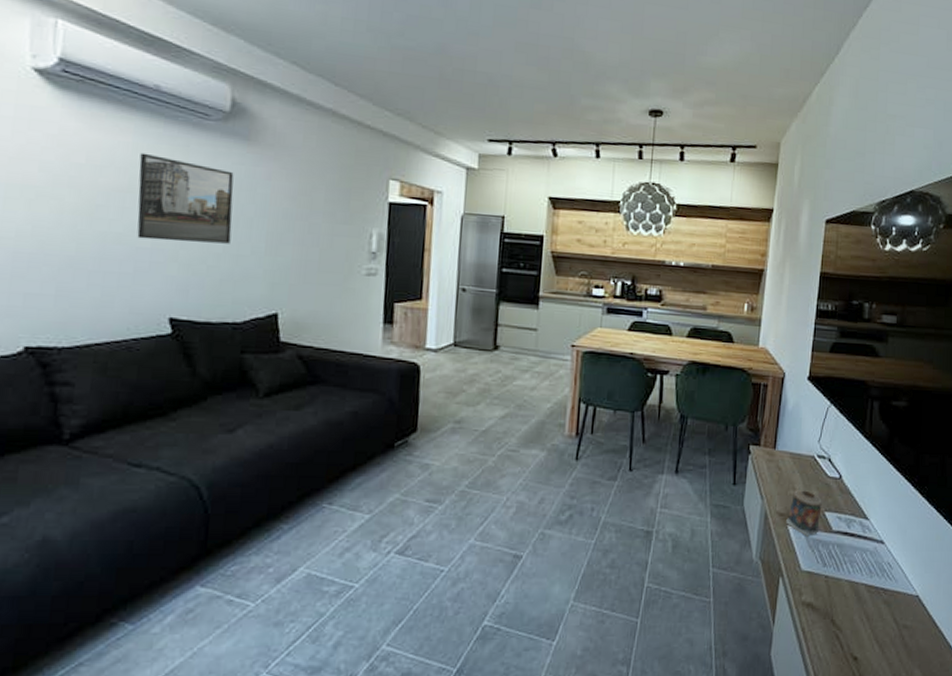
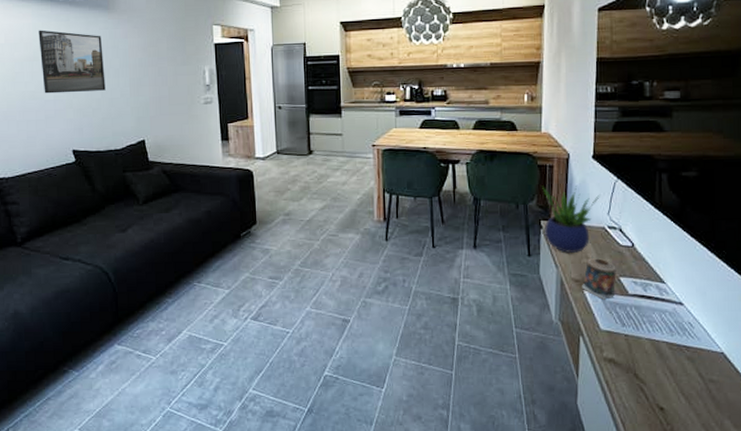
potted plant: none [752,406,812,483] -> present [542,185,600,253]

